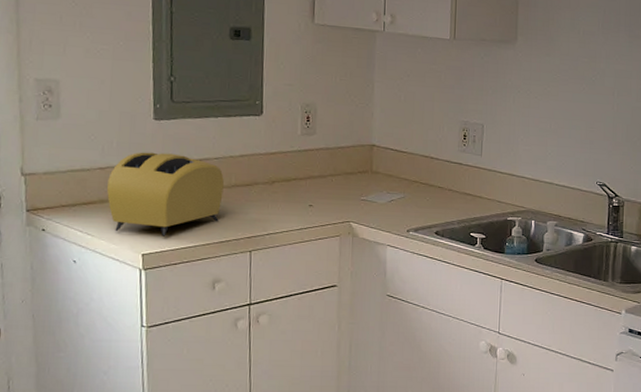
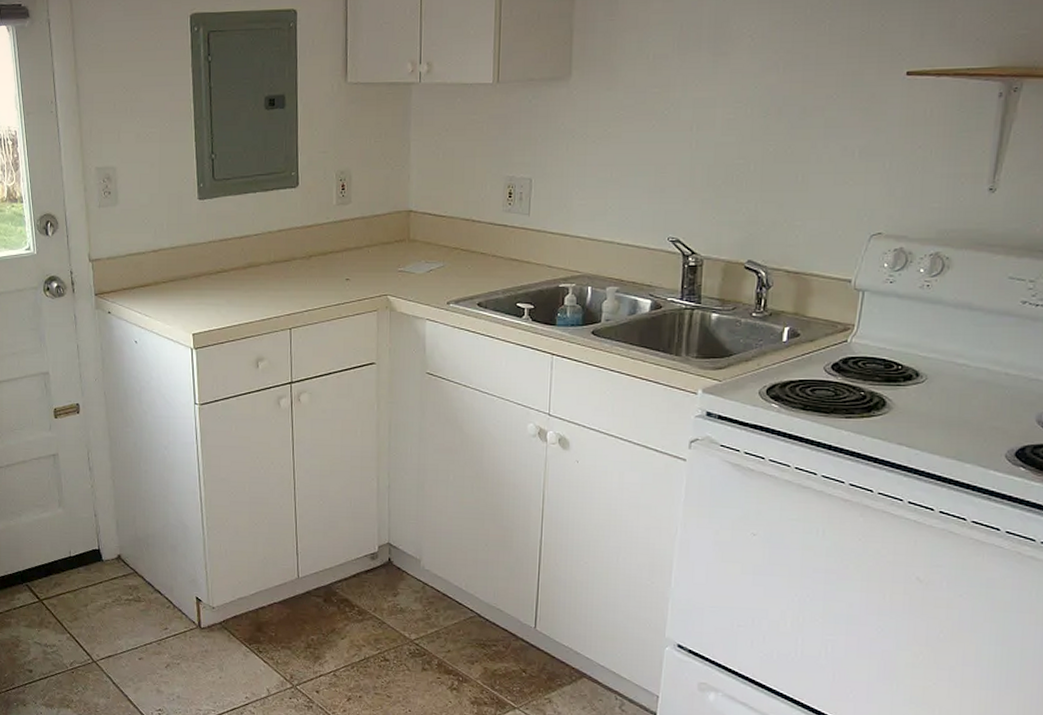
toaster: present [107,152,224,236] -> none [160,232,264,316]

